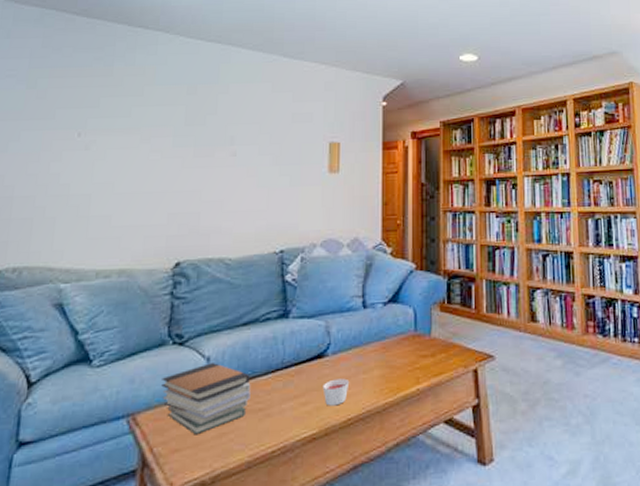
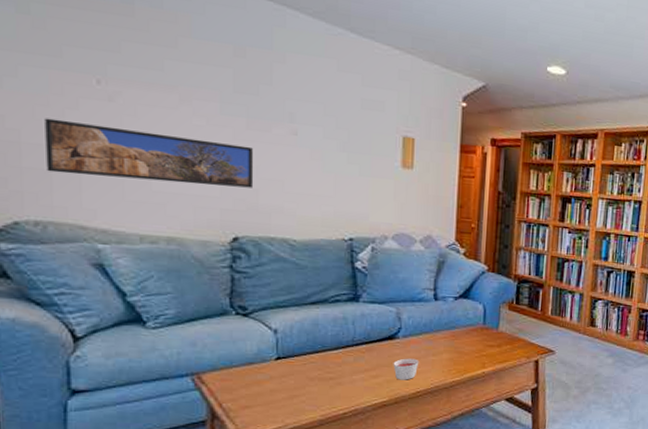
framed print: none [29,172,197,220] -> present [45,118,254,188]
book stack: present [161,363,251,435] -> none [226,335,321,396]

